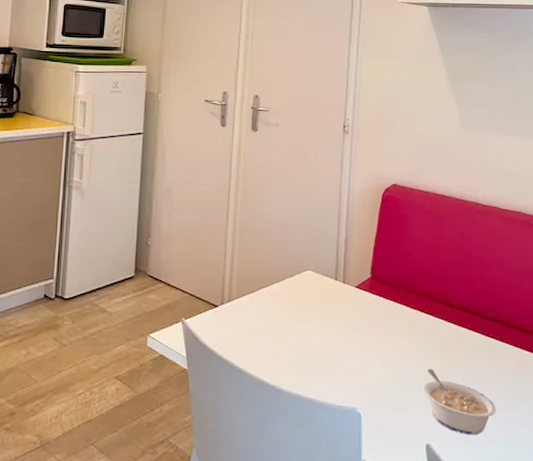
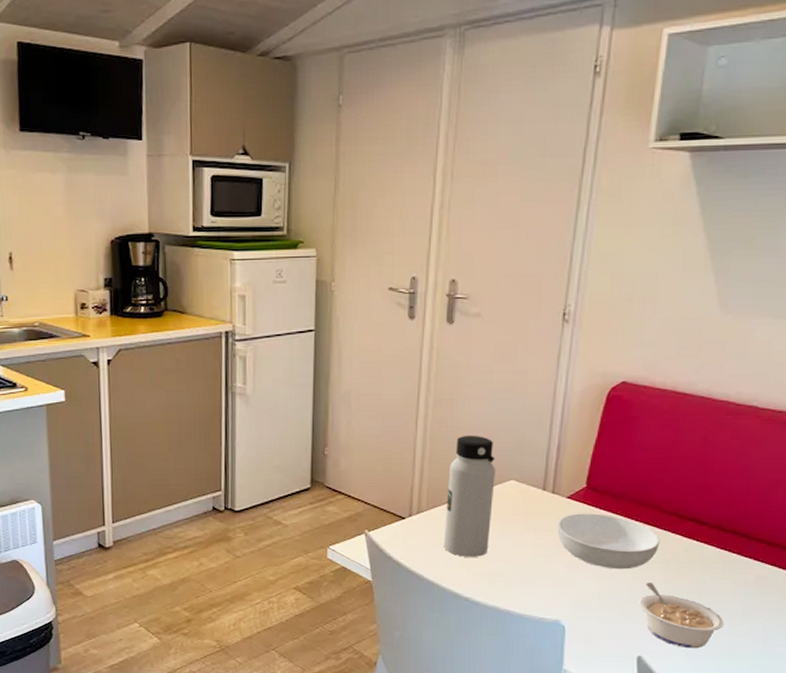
water bottle: none [251,228,295,344] -> present [443,435,496,557]
serving bowl: none [349,302,435,356] -> present [557,513,660,570]

